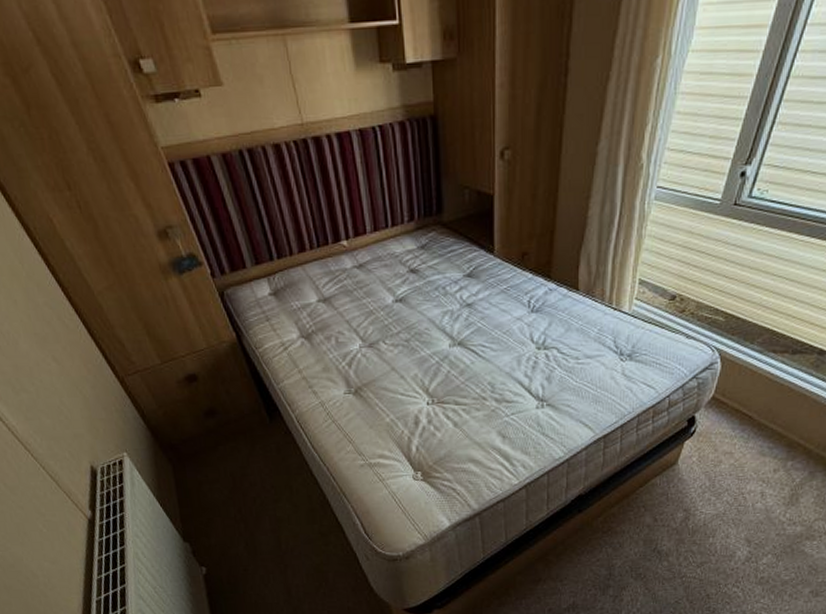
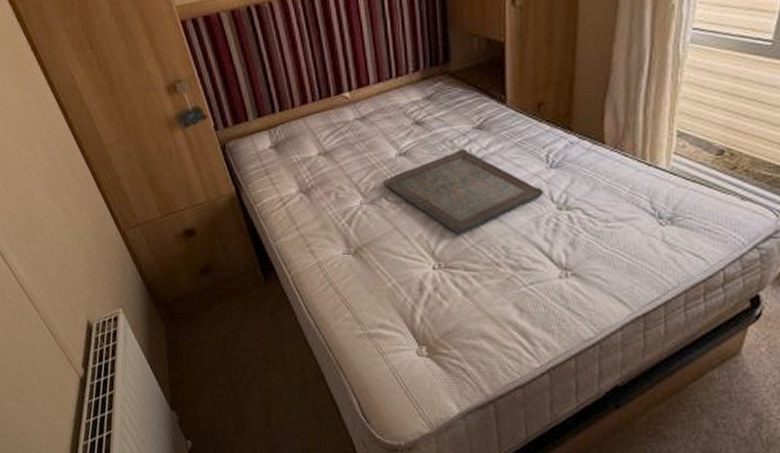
serving tray: none [380,296,525,373] -> present [383,149,544,234]

